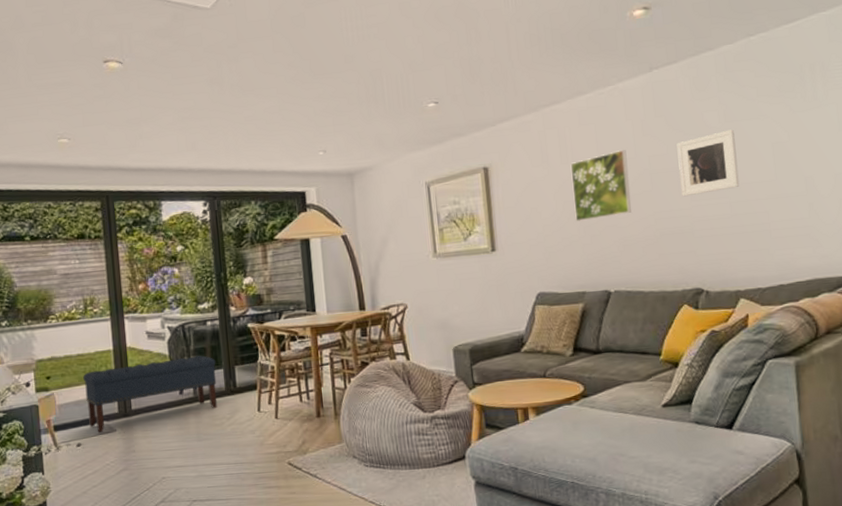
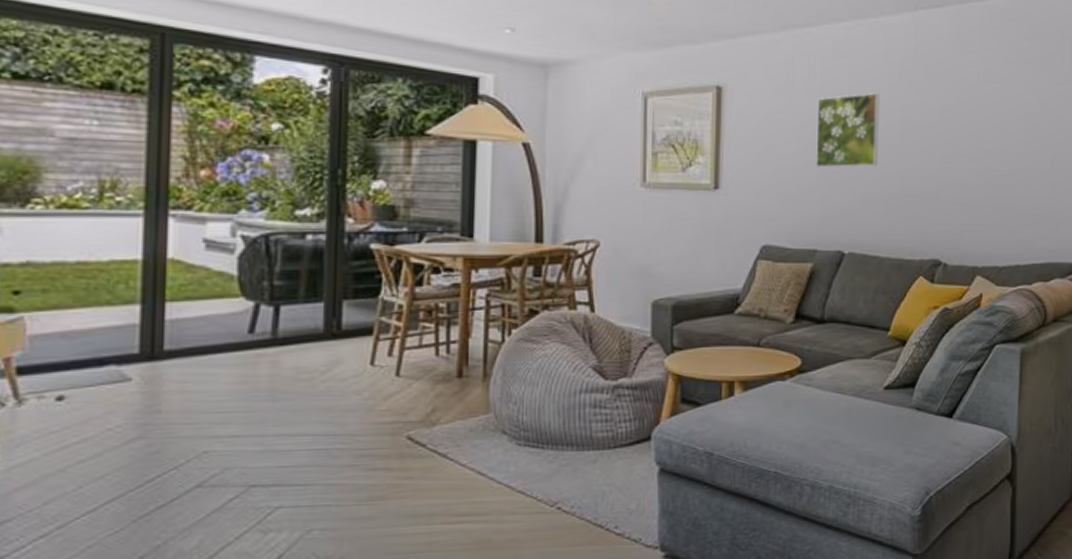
bench: present [83,355,218,433] -> none [82,281,314,382]
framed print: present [676,129,740,197] -> none [932,90,991,157]

